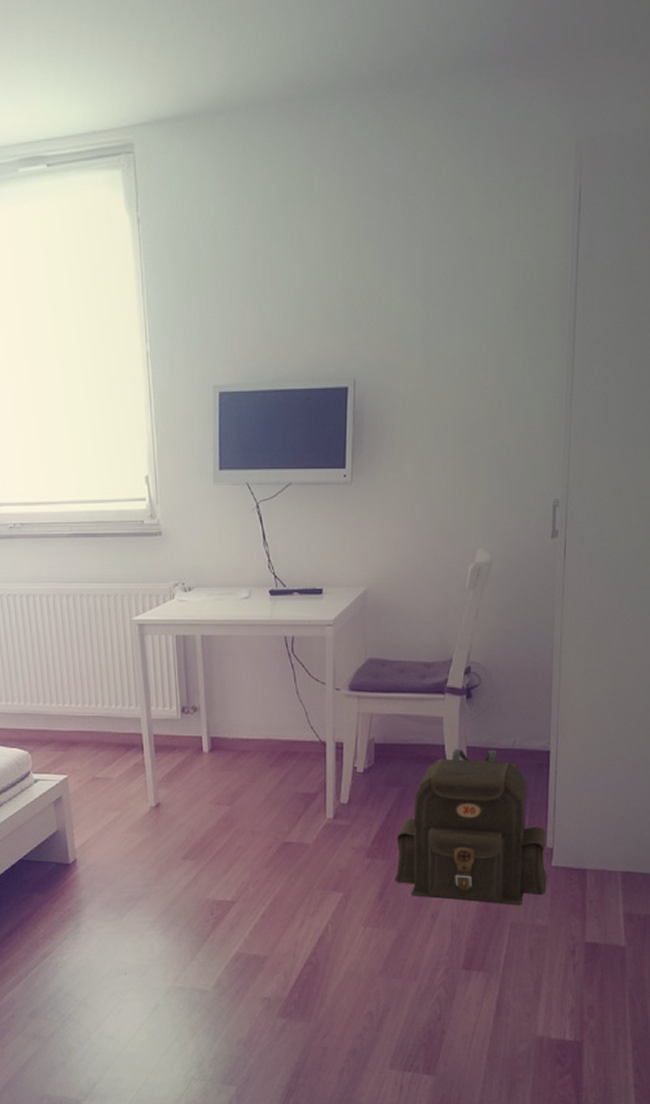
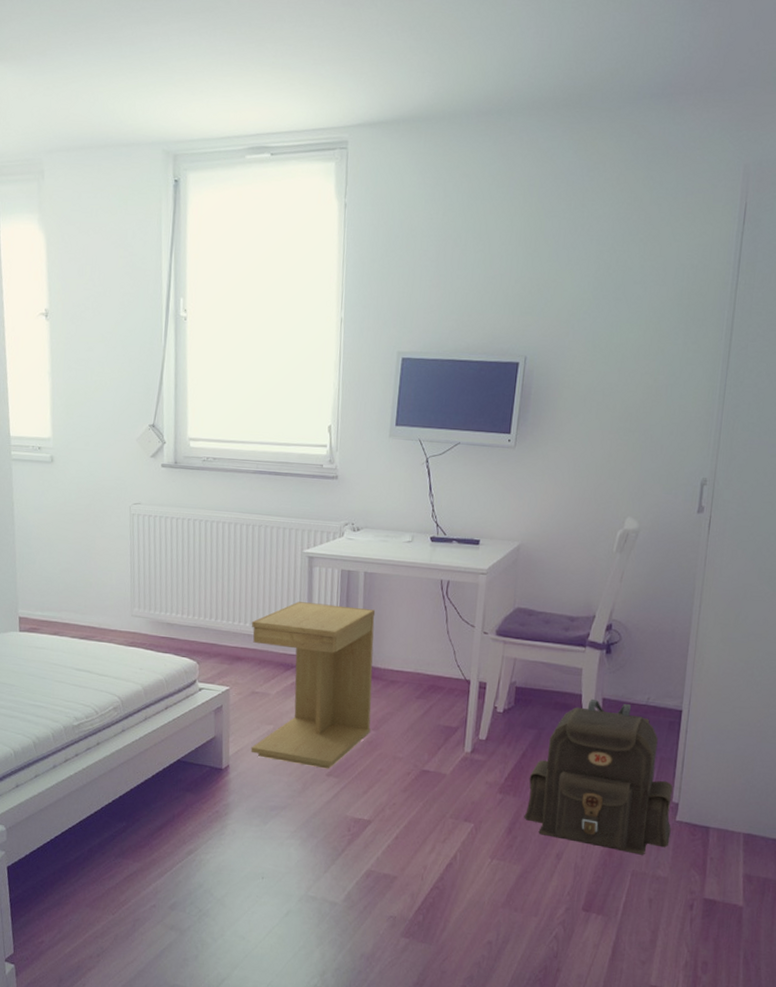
side table: none [83,675,225,852] -> present [250,601,376,769]

